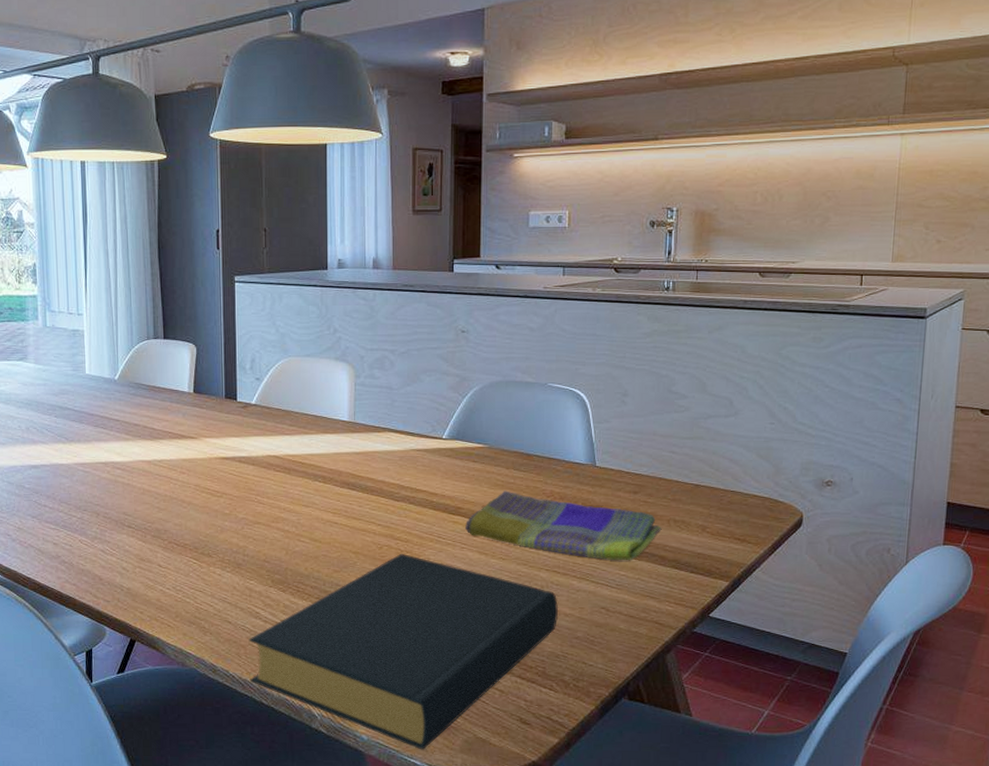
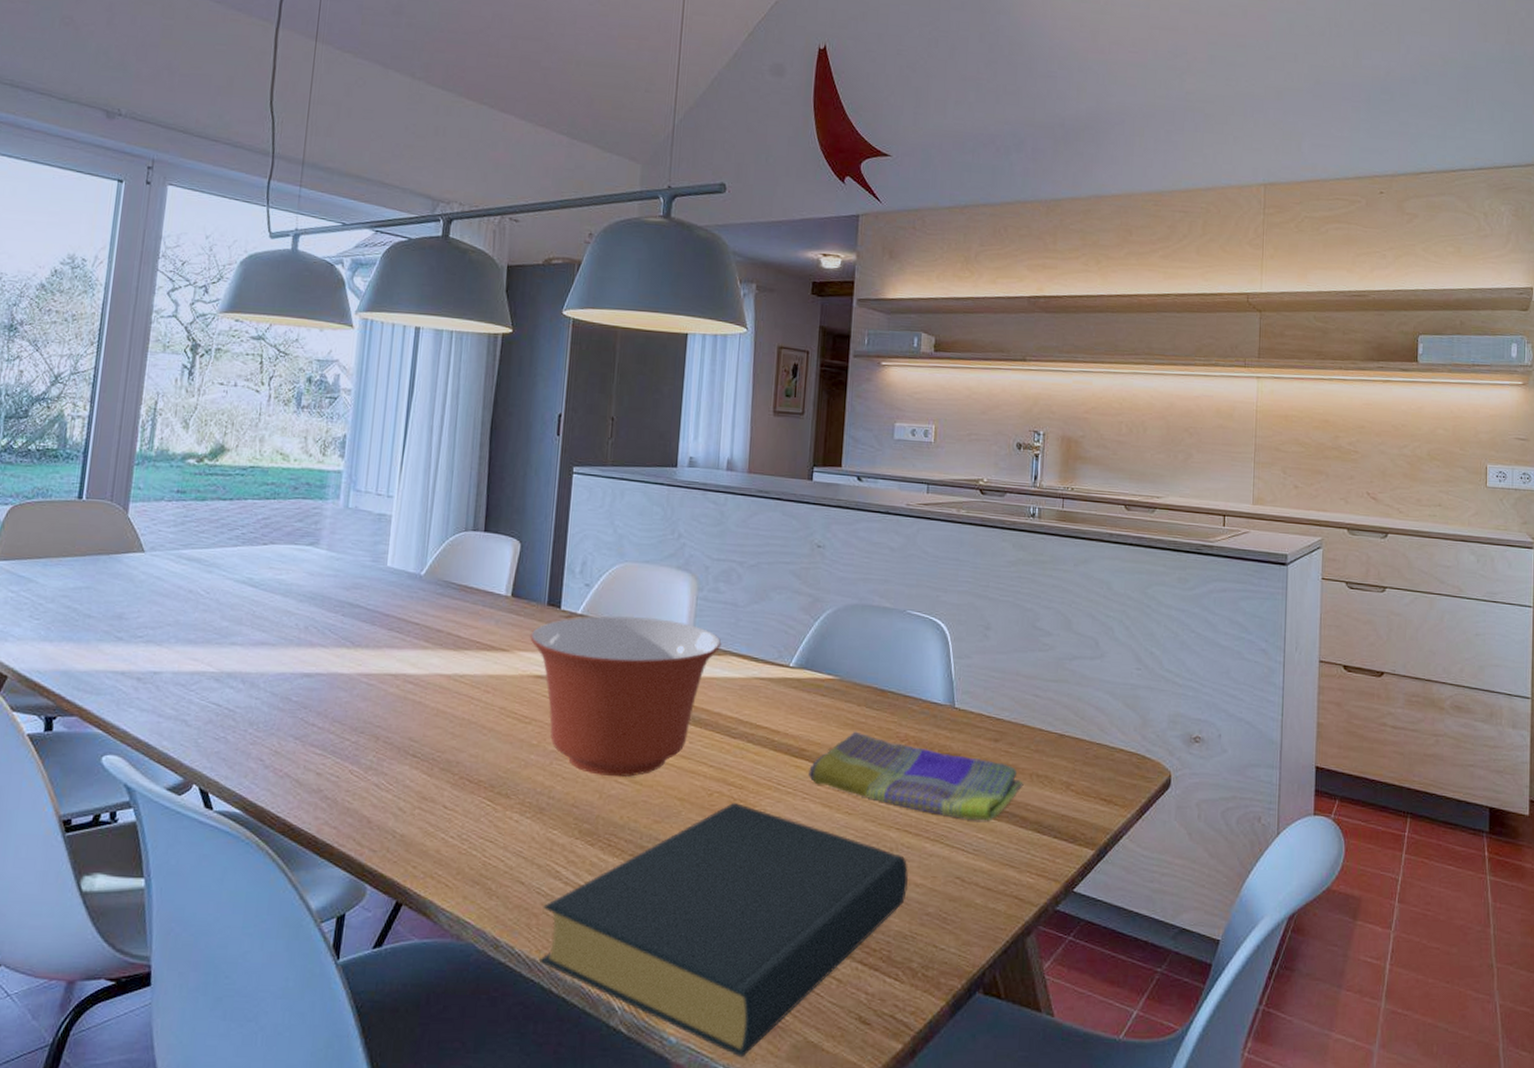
mixing bowl: none [213,403,380,537] -> present [530,615,722,778]

